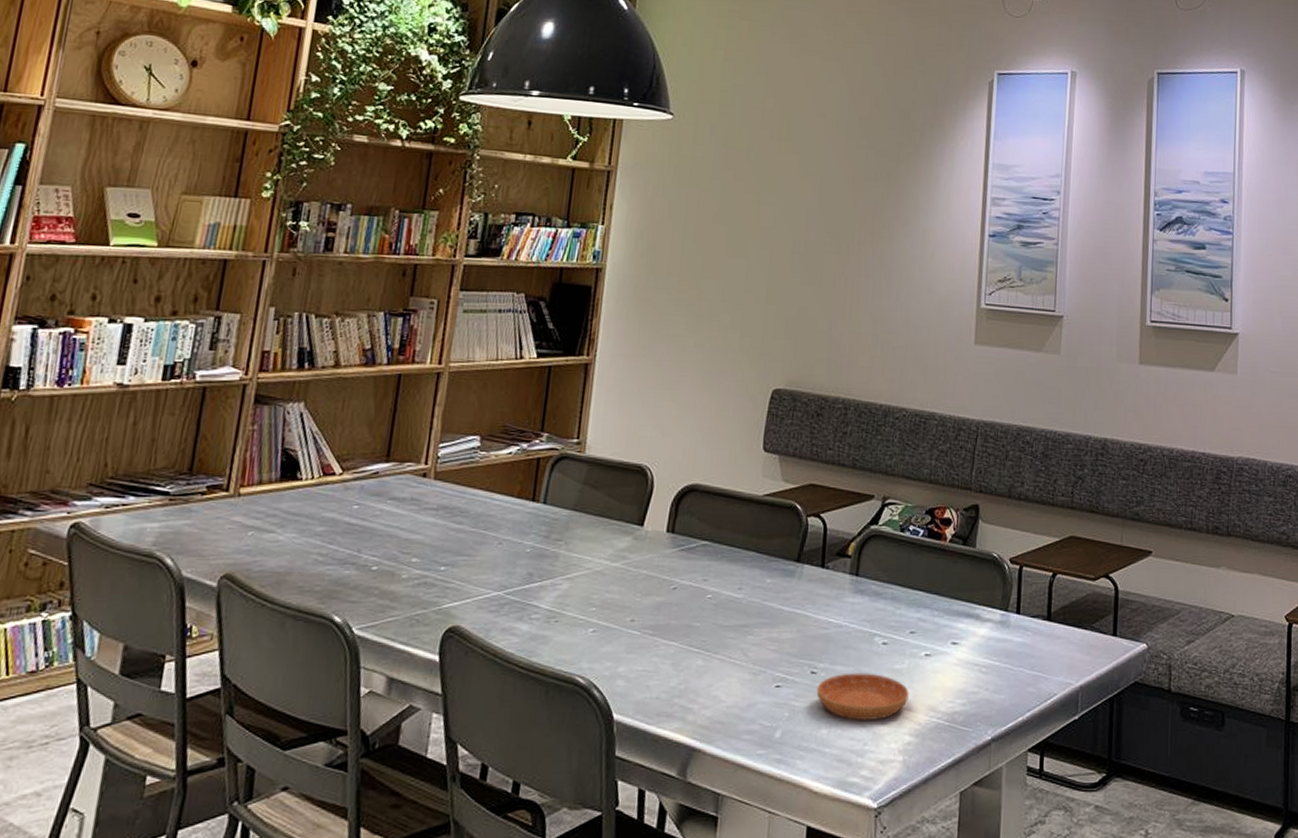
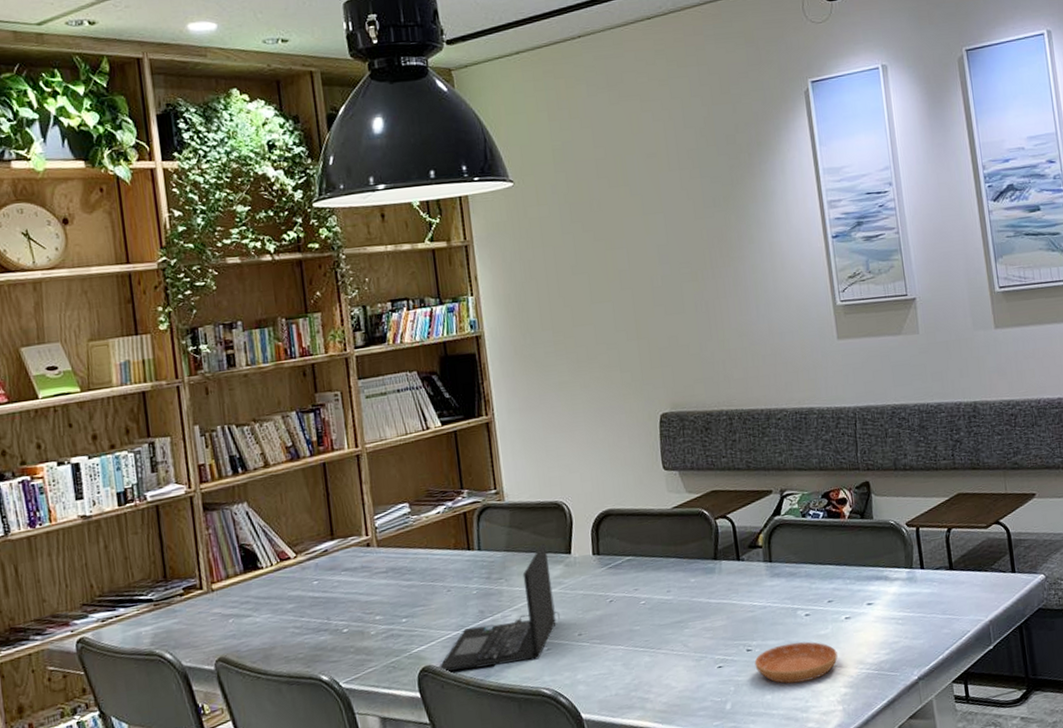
laptop: none [467,509,618,641] -> present [439,543,560,673]

